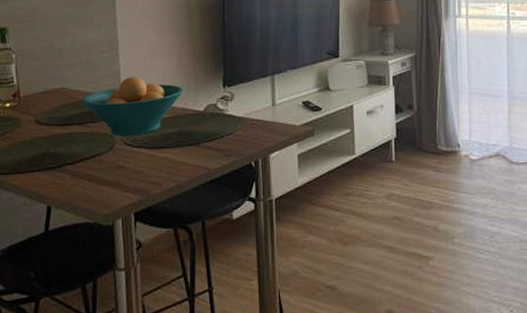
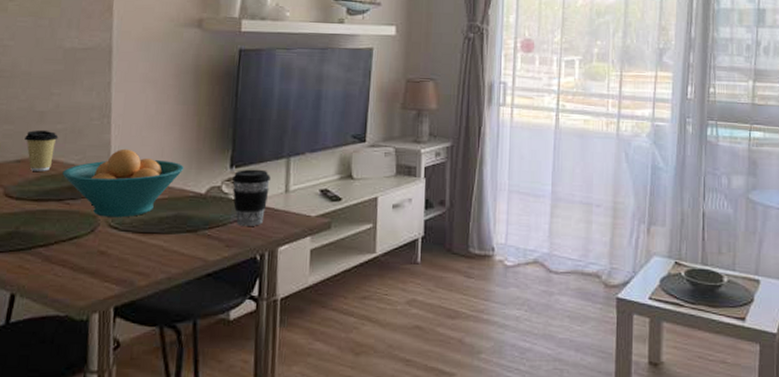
coffee cup: none [48,64,76,100] -> present [24,129,59,171]
coffee cup: none [225,87,258,137] -> present [231,169,270,226]

